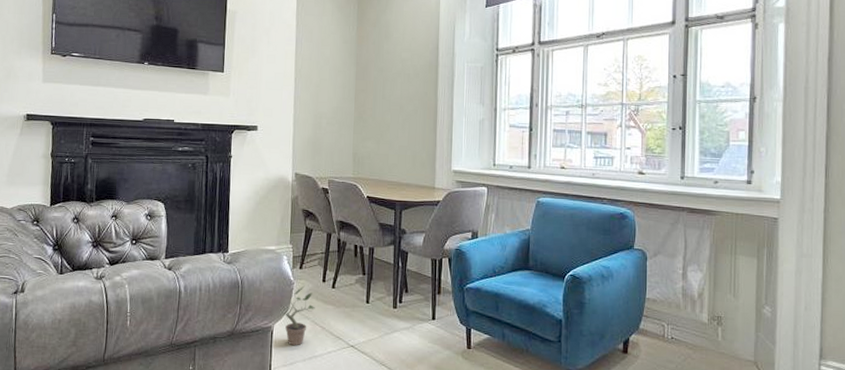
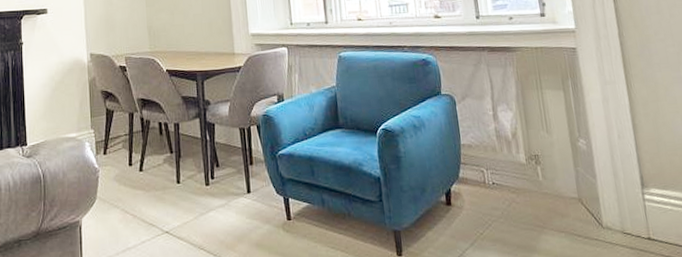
potted plant: present [284,285,315,346] -> none [91,172,124,240]

